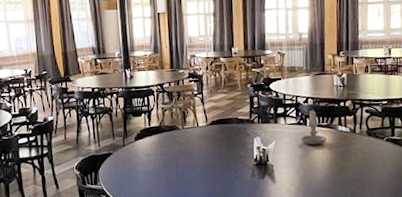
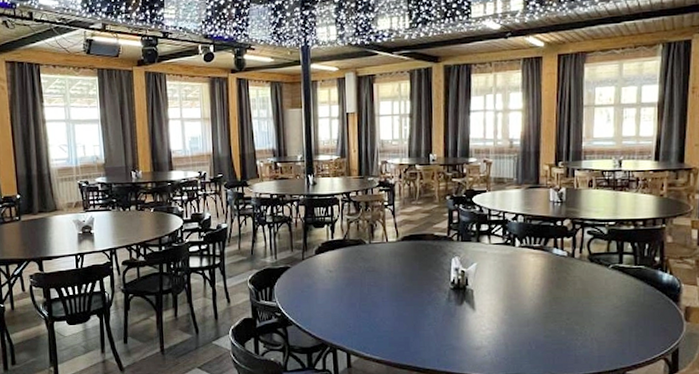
candle: present [300,109,327,145] -> none [507,228,539,270]

